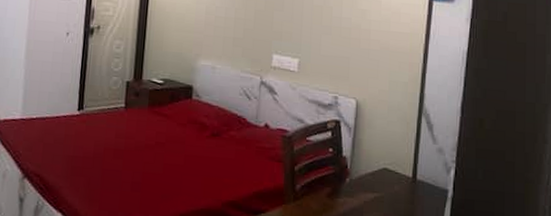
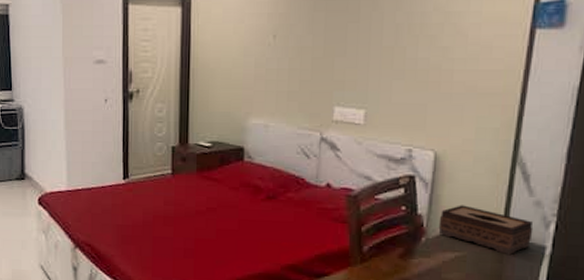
tissue box: none [360,149,438,197] -> present [438,205,534,255]

